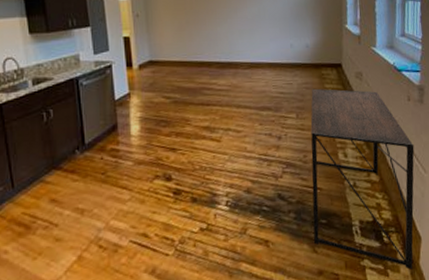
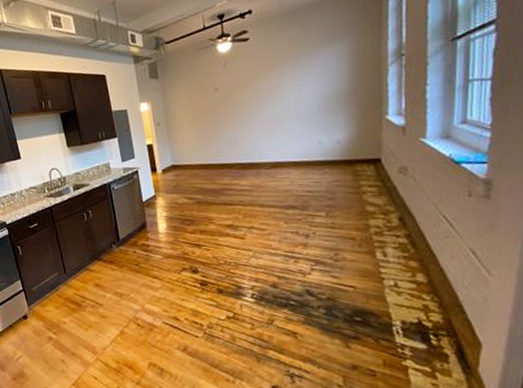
desk: present [310,88,415,270] -> none [342,185,476,375]

